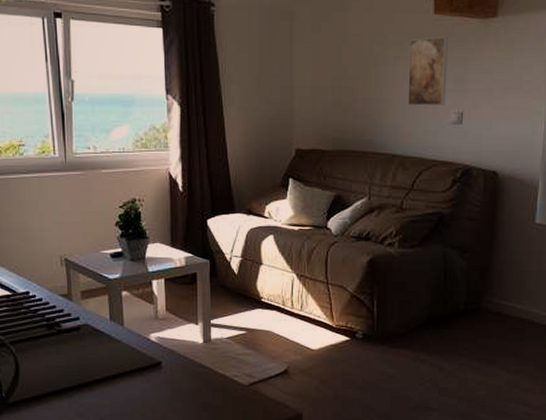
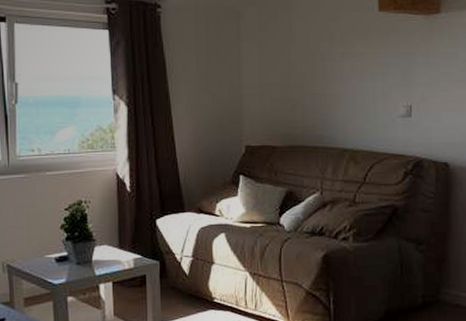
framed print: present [408,36,448,106] -> none [355,32,394,101]

